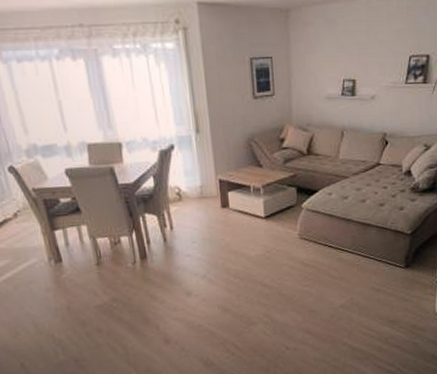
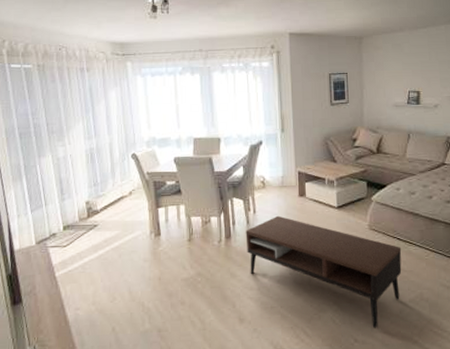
coffee table: none [163,230,333,335] -> present [245,215,402,328]

